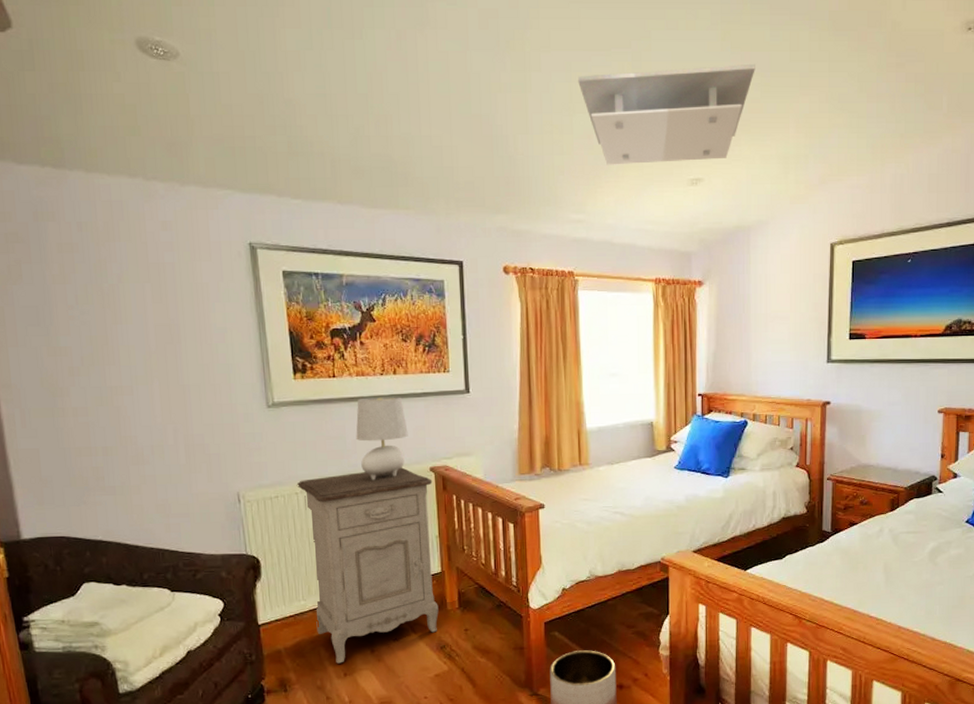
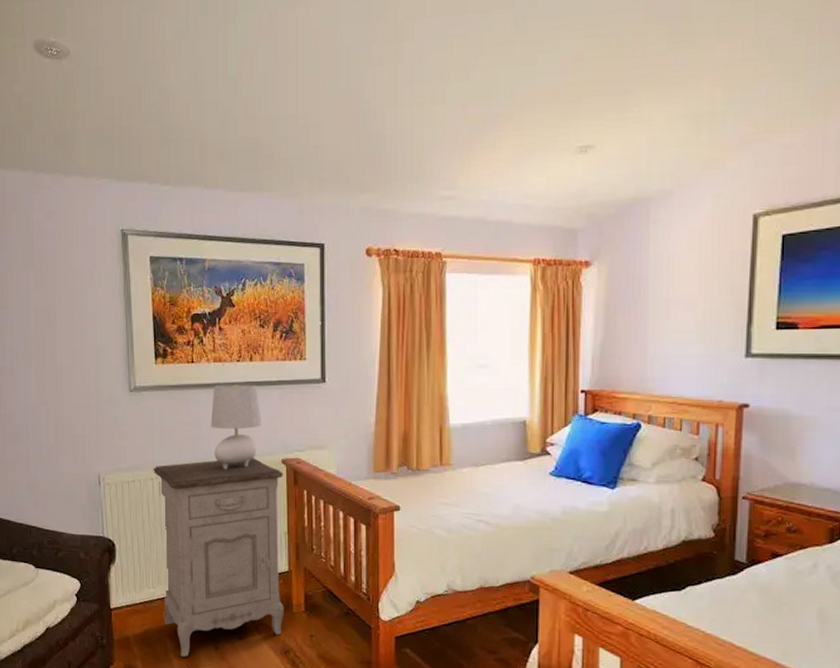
ceiling light: present [578,63,755,165] -> none [454,11,662,136]

